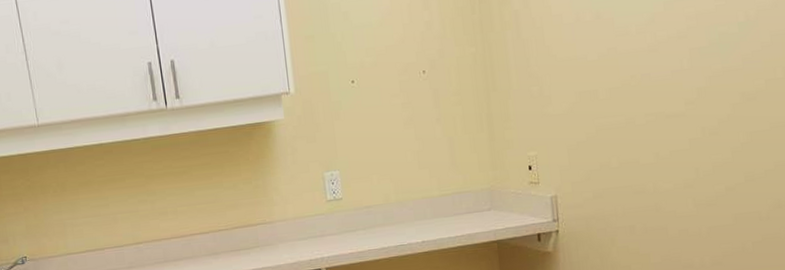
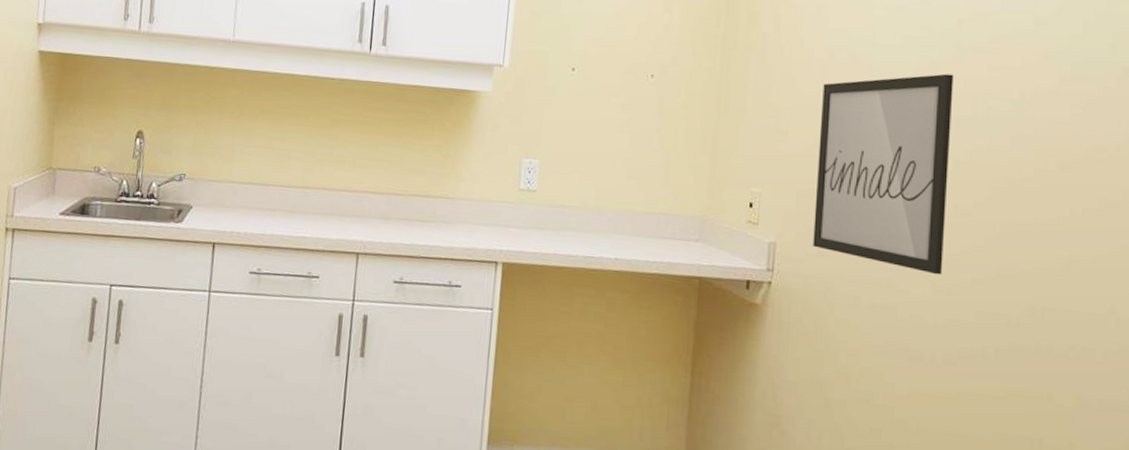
wall art: none [574,11,701,192] -> present [813,73,954,276]

